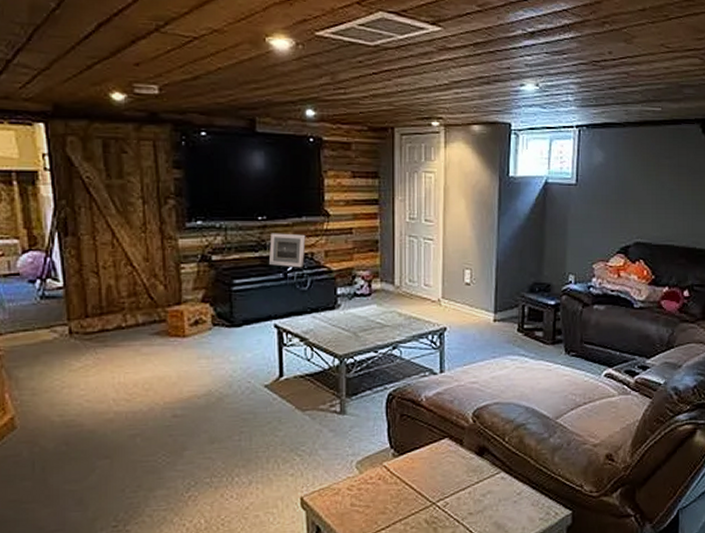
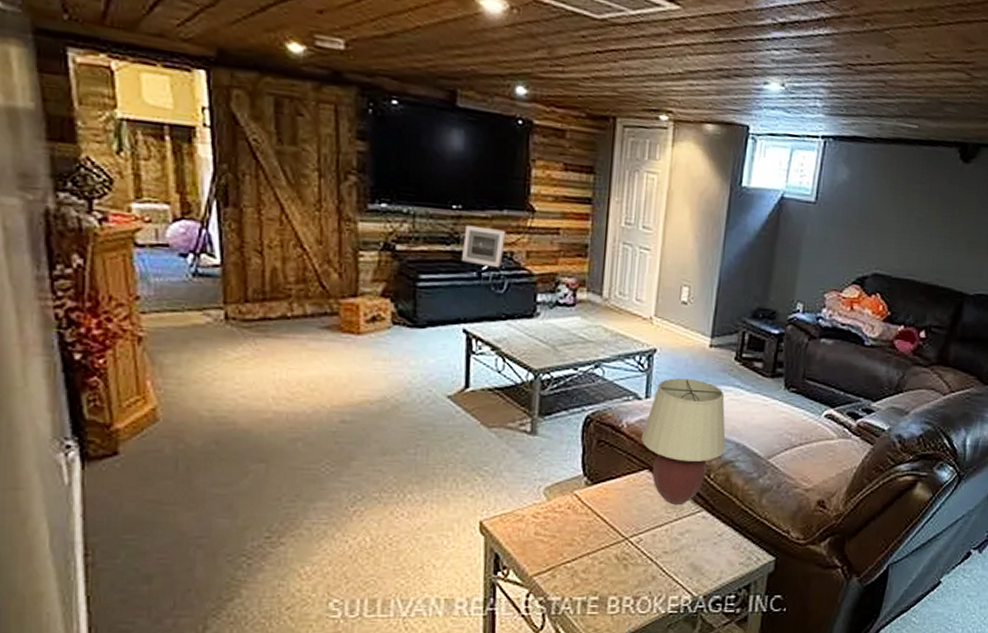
table lamp: none [439,352,517,469] -> present [641,378,726,506]

